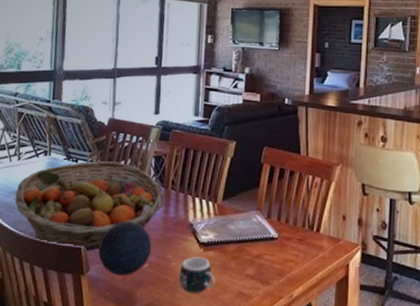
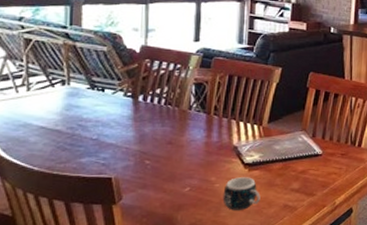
fruit basket: present [14,161,165,252] -> none [24,89,207,181]
decorative orb: present [99,221,152,276] -> none [133,148,193,201]

